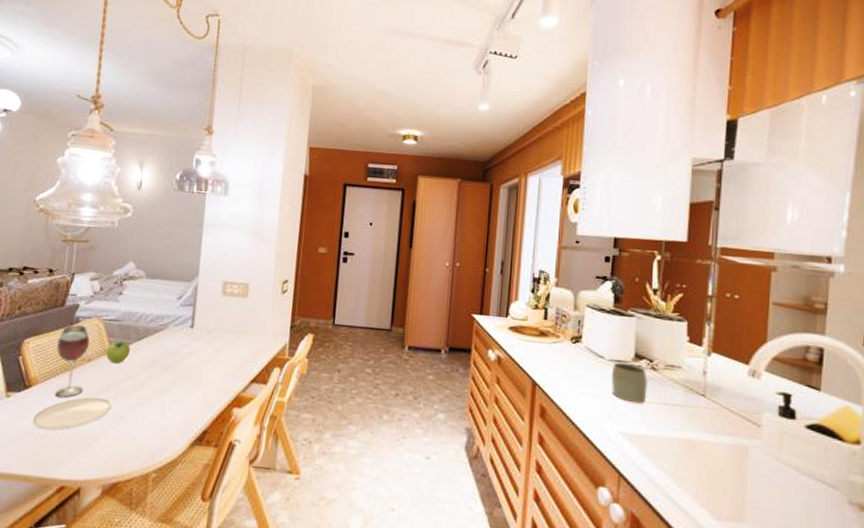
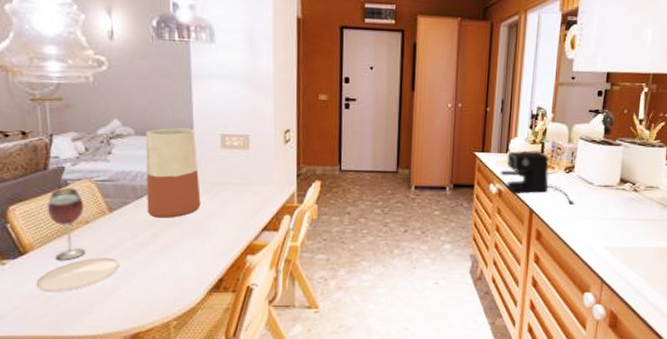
fruit: present [106,341,131,364] -> none [104,201,131,224]
vase: none [145,272,200,362] -> present [146,128,201,218]
coffee maker: none [500,315,583,380] -> present [501,150,574,204]
mug: present [611,362,647,404] -> none [598,187,630,221]

